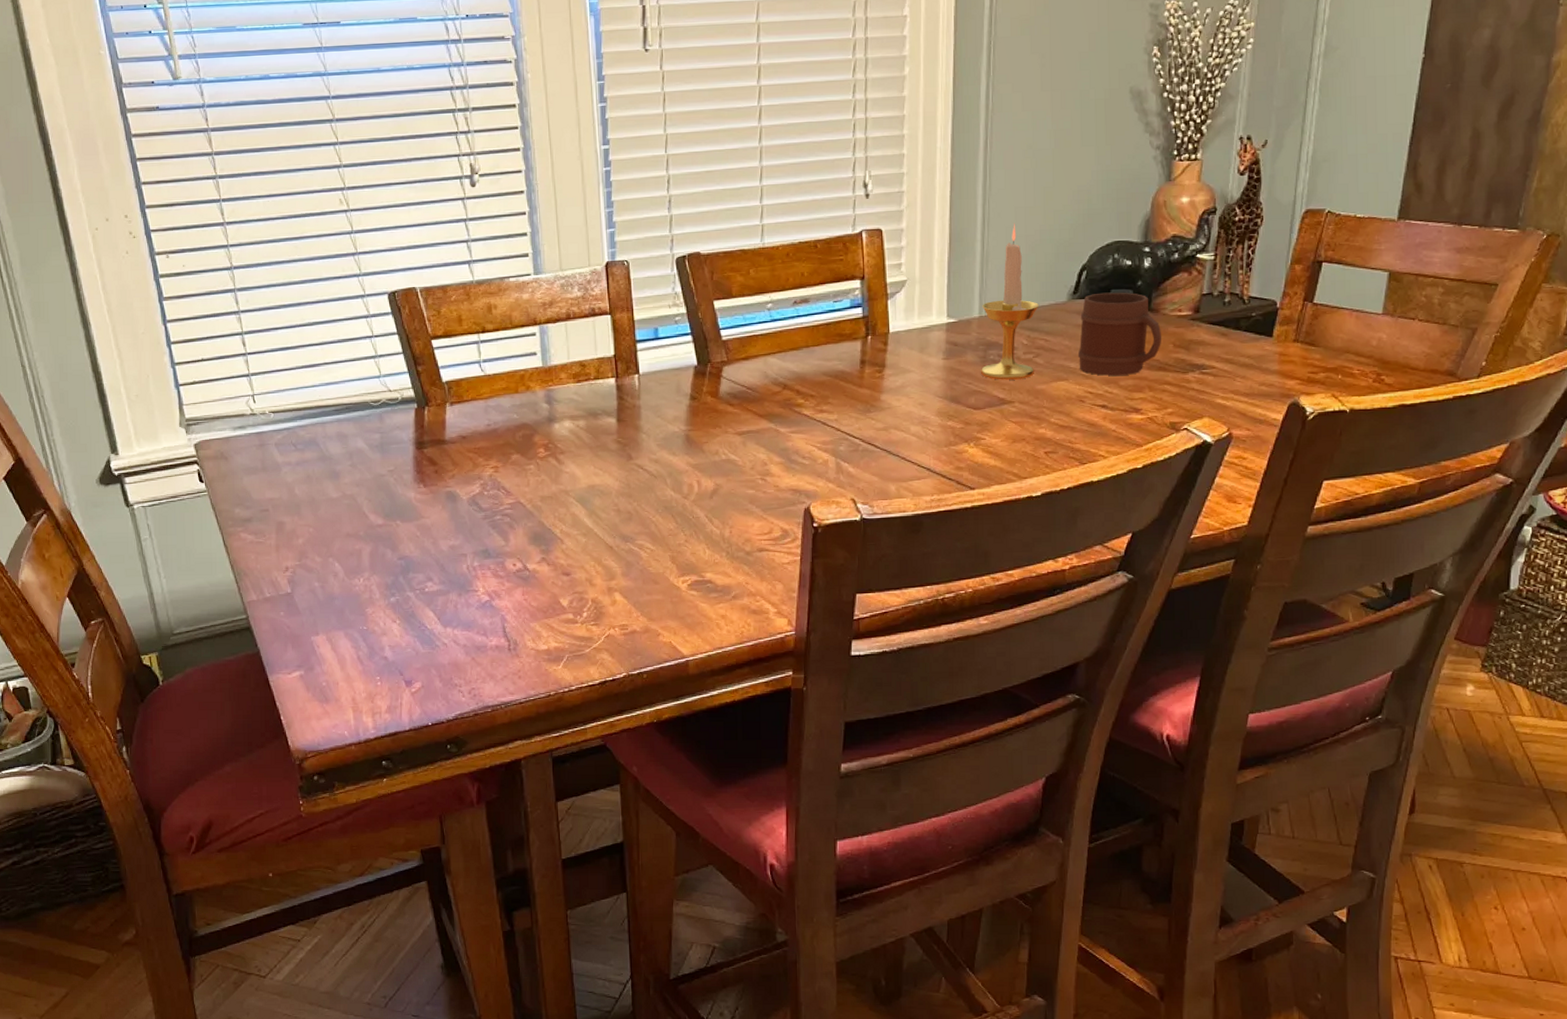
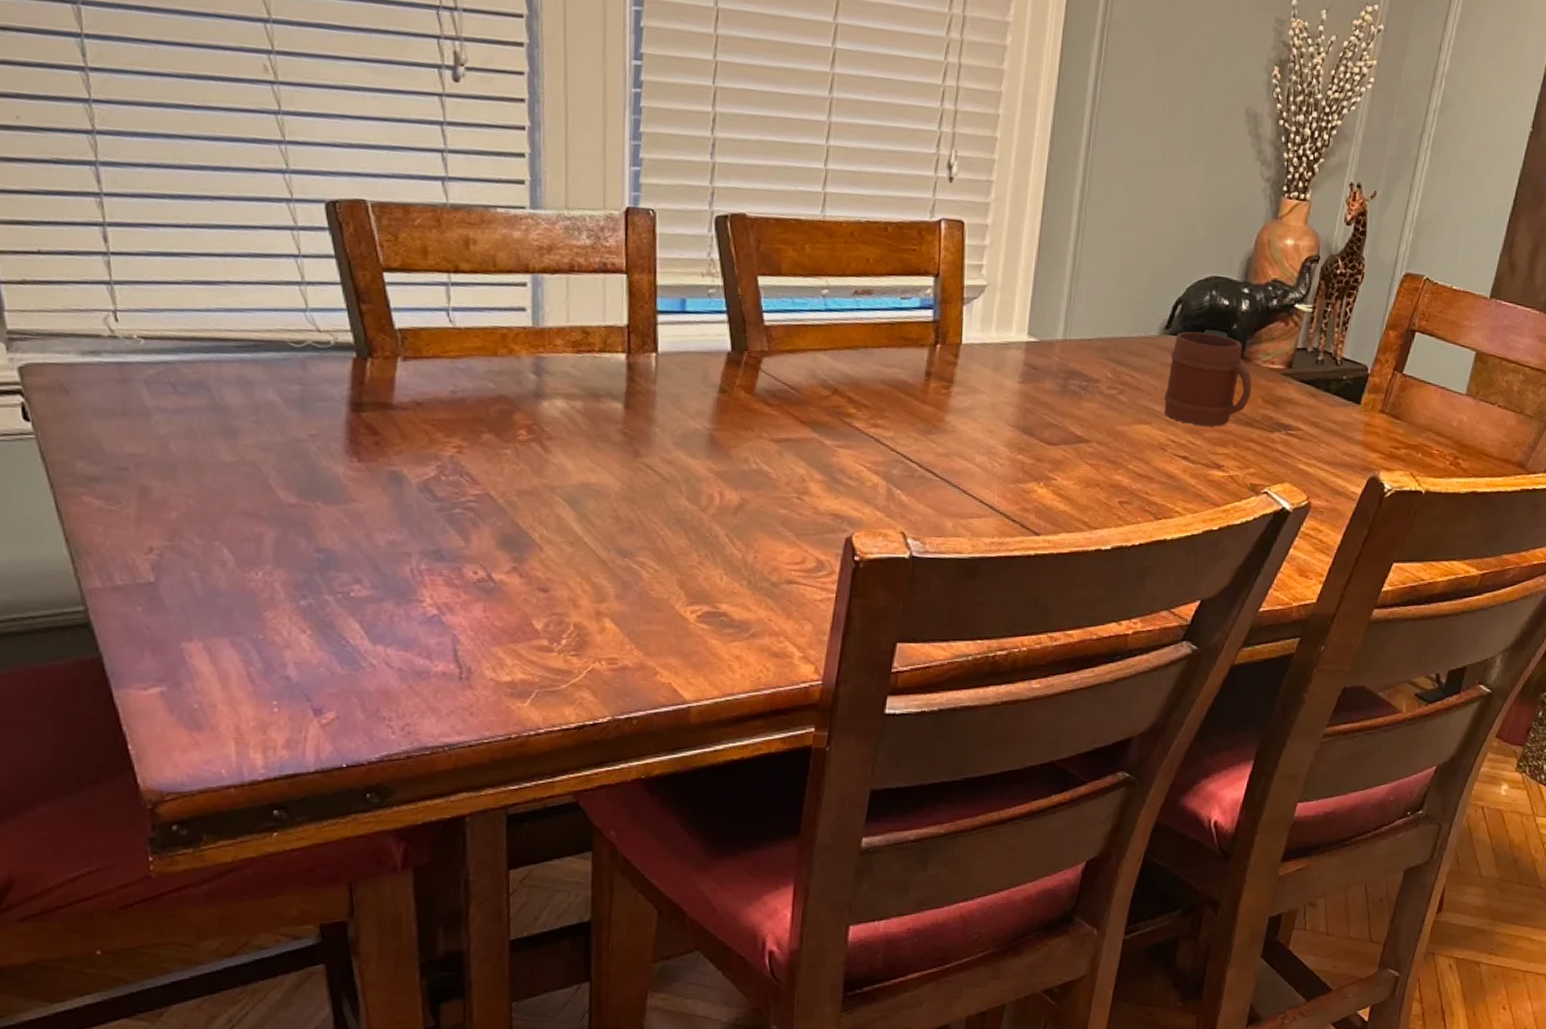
candlestick: present [980,223,1040,380] -> none [1058,239,1129,417]

